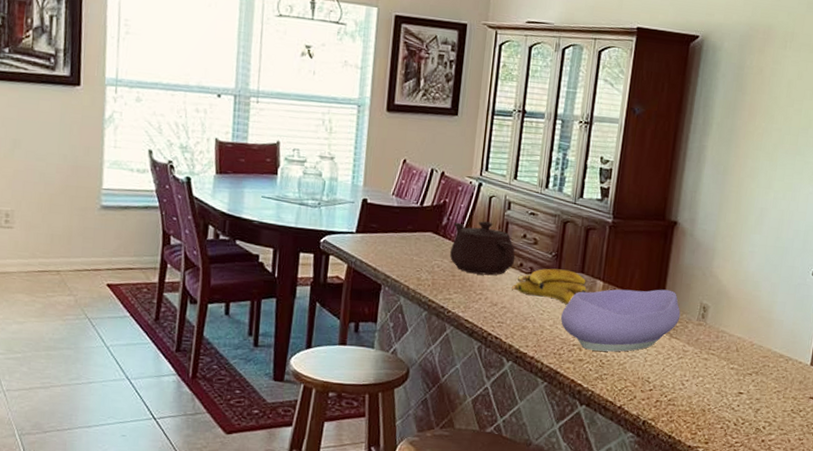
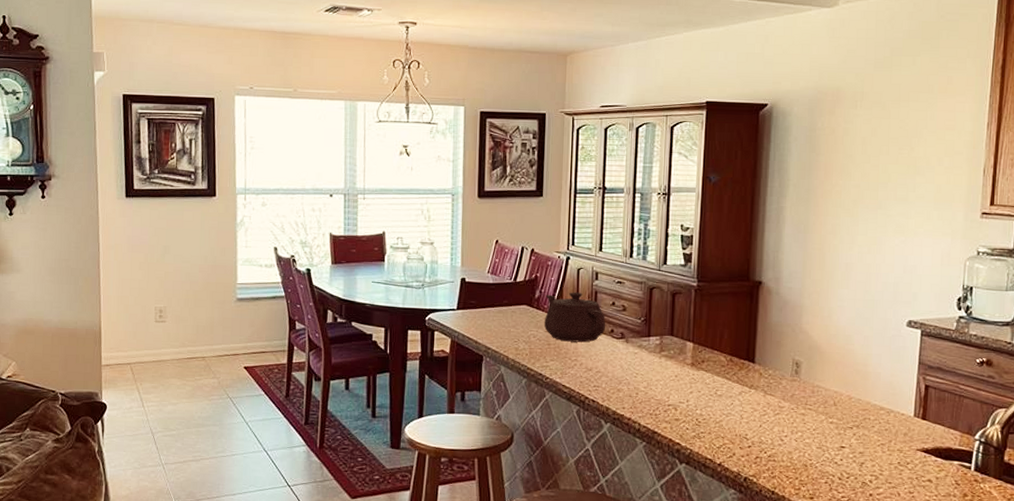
banana: present [511,268,587,304] -> none [604,333,677,366]
bowl: present [561,289,681,352] -> none [655,347,773,411]

